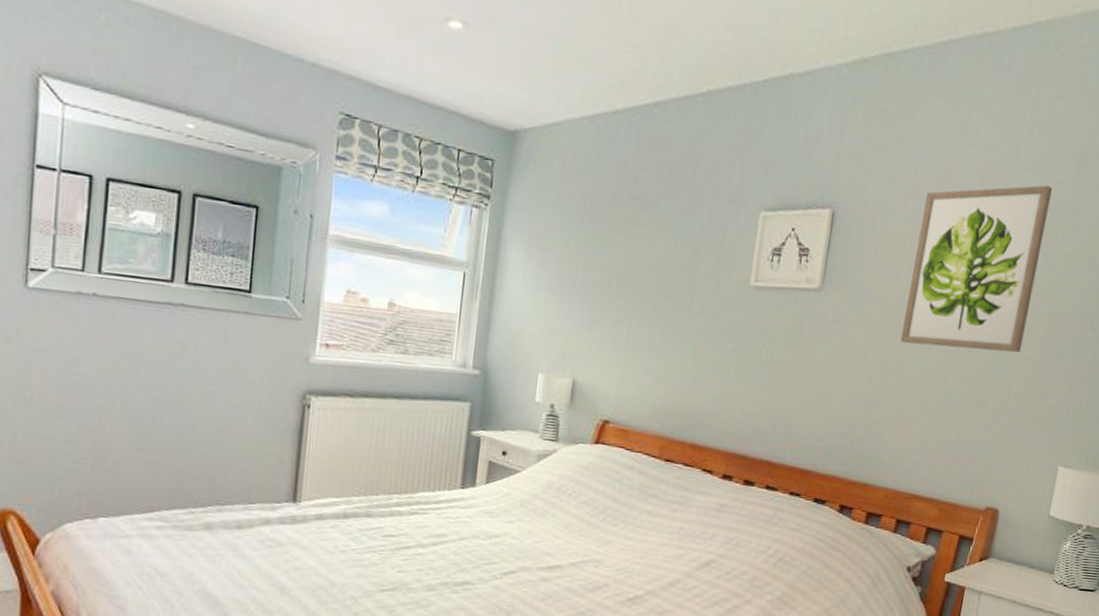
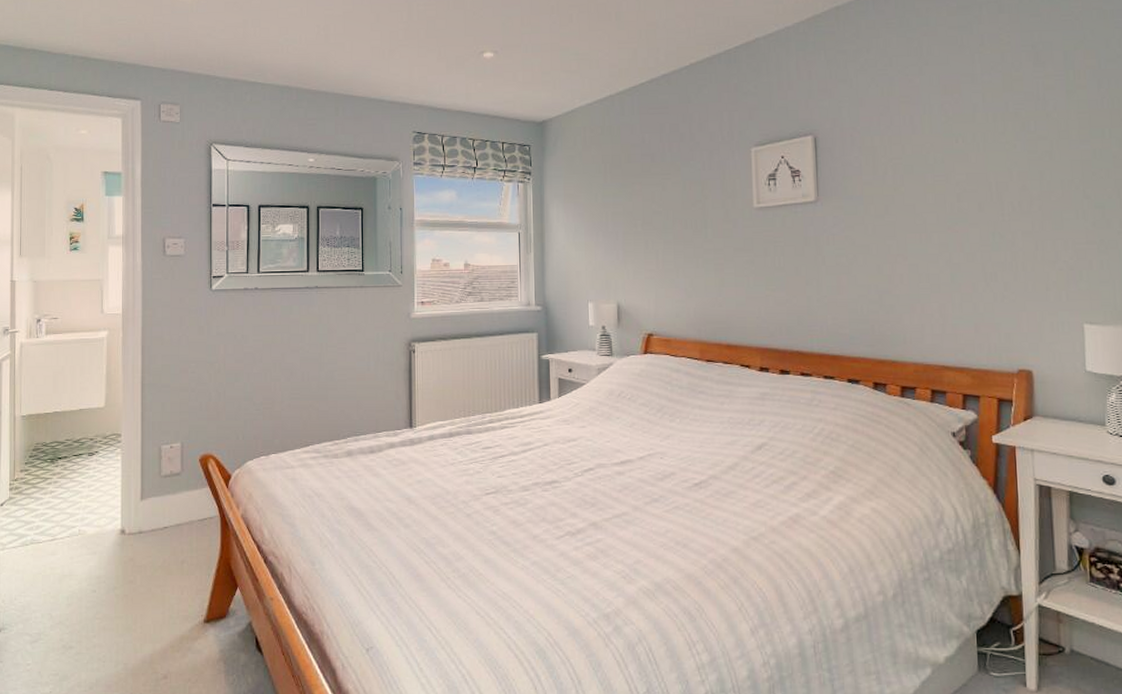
wall art: present [900,185,1053,353] -> none [895,83,1019,234]

